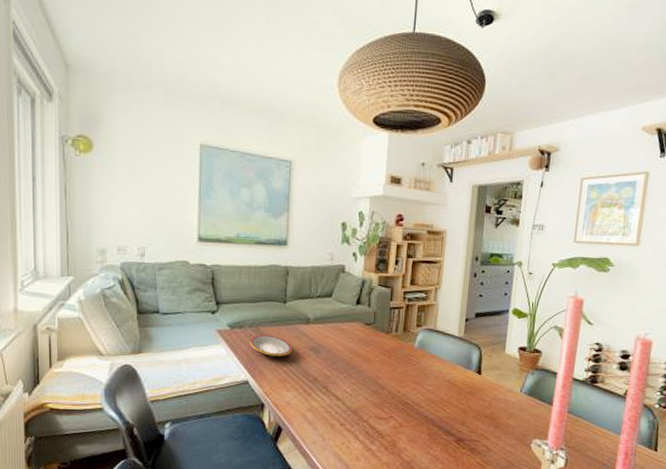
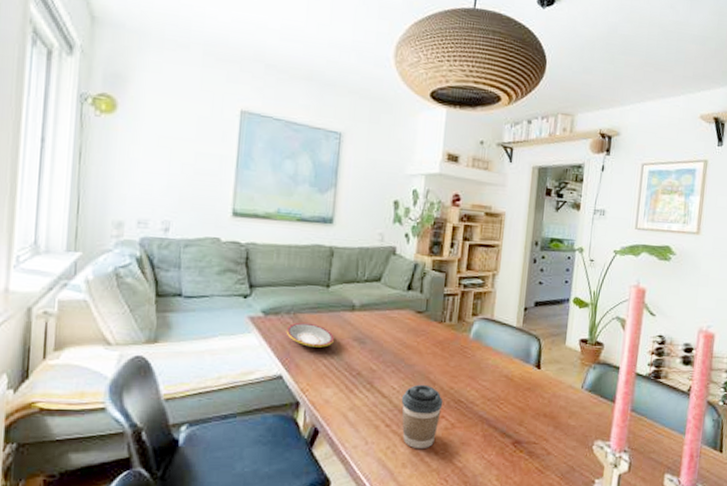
coffee cup: none [353,388,392,445] -> present [401,384,443,449]

